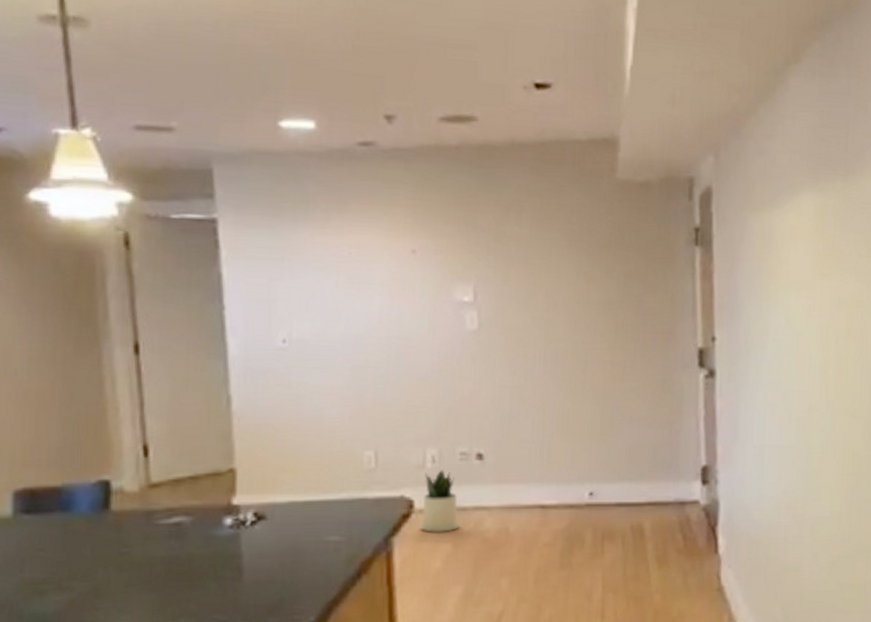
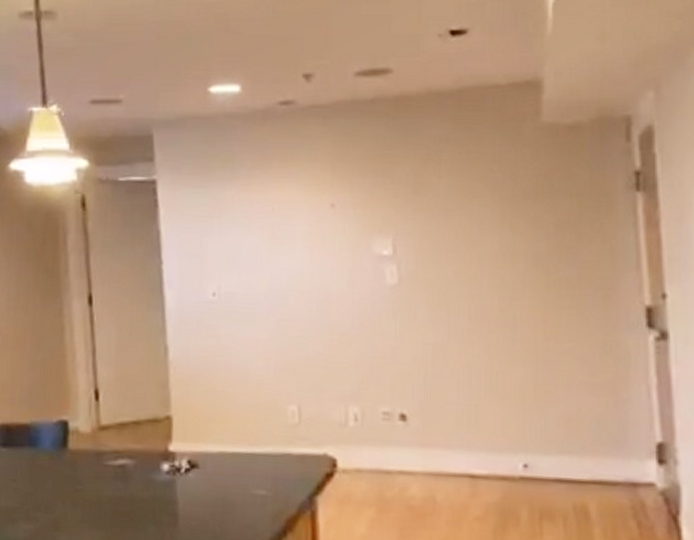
planter: present [419,470,460,534] -> none [343,429,384,497]

